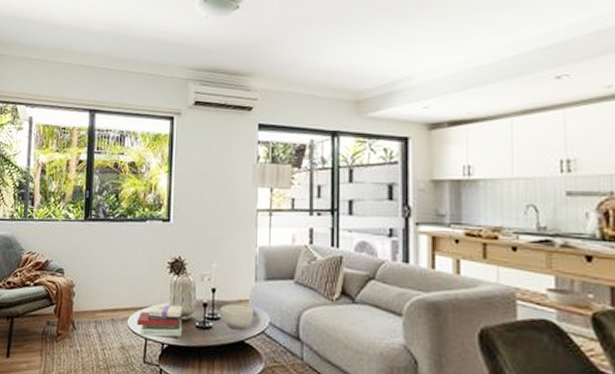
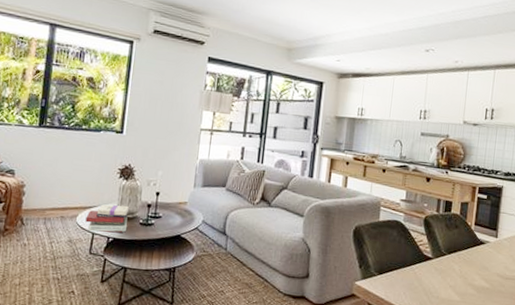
bowl: present [220,304,254,330] -> none [162,205,191,227]

